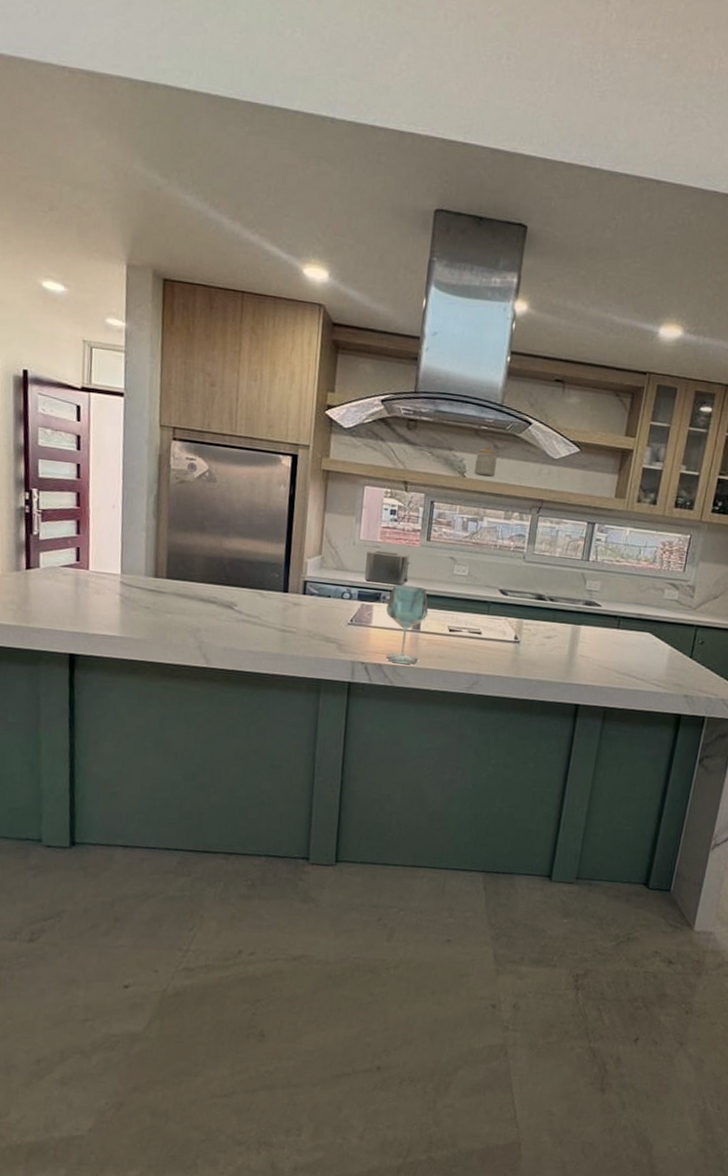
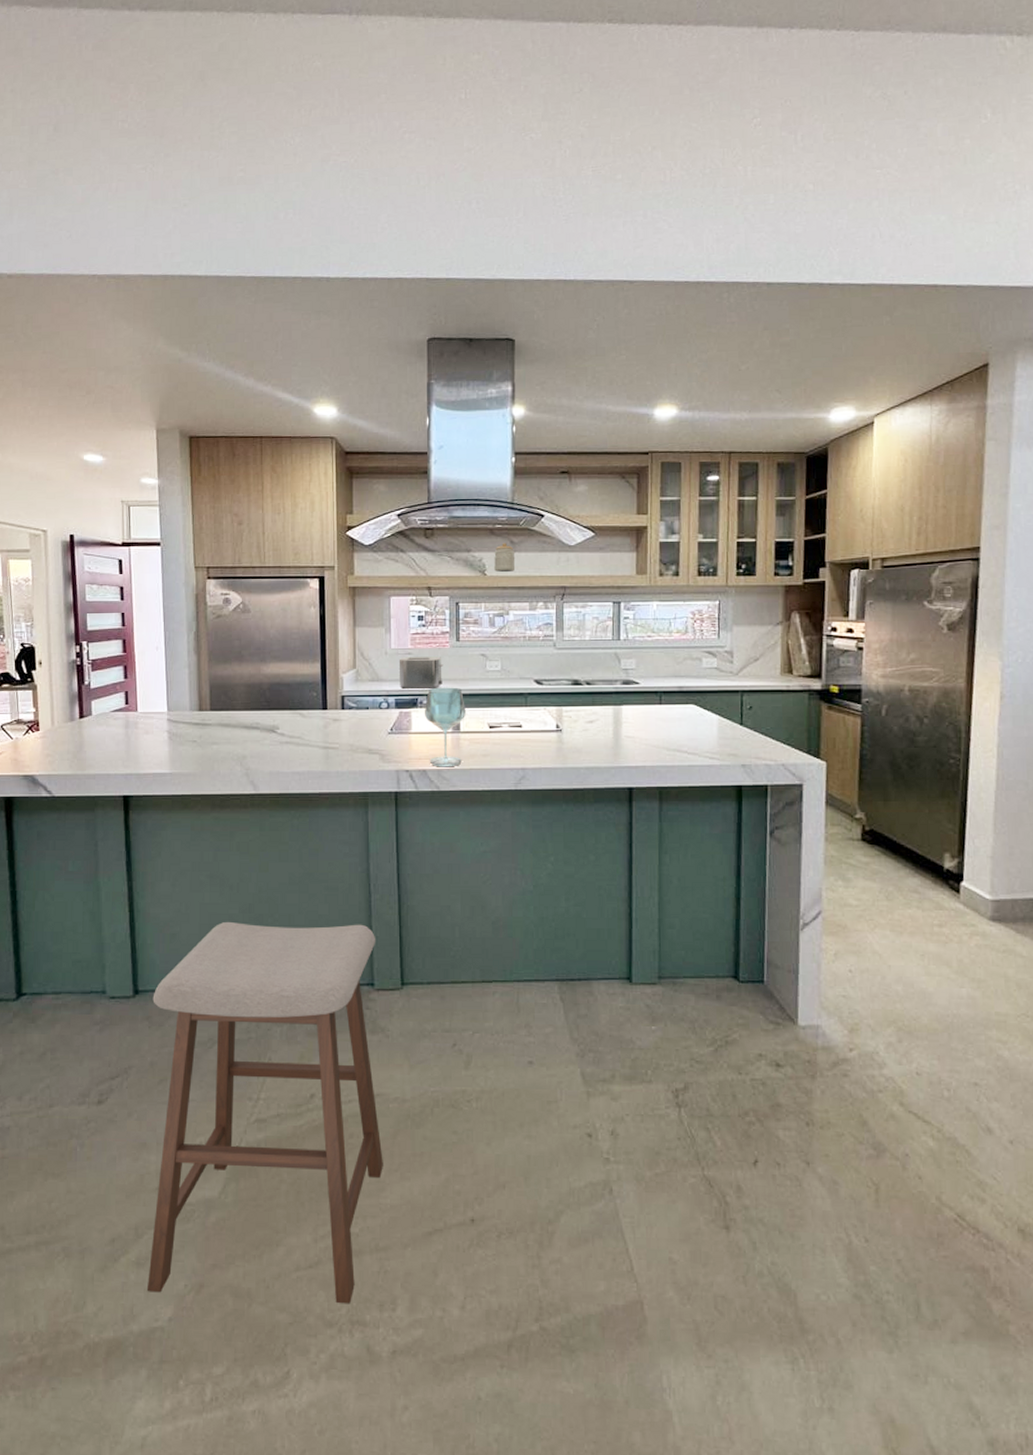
bar stool: none [70,786,316,1127] -> present [147,921,383,1303]

